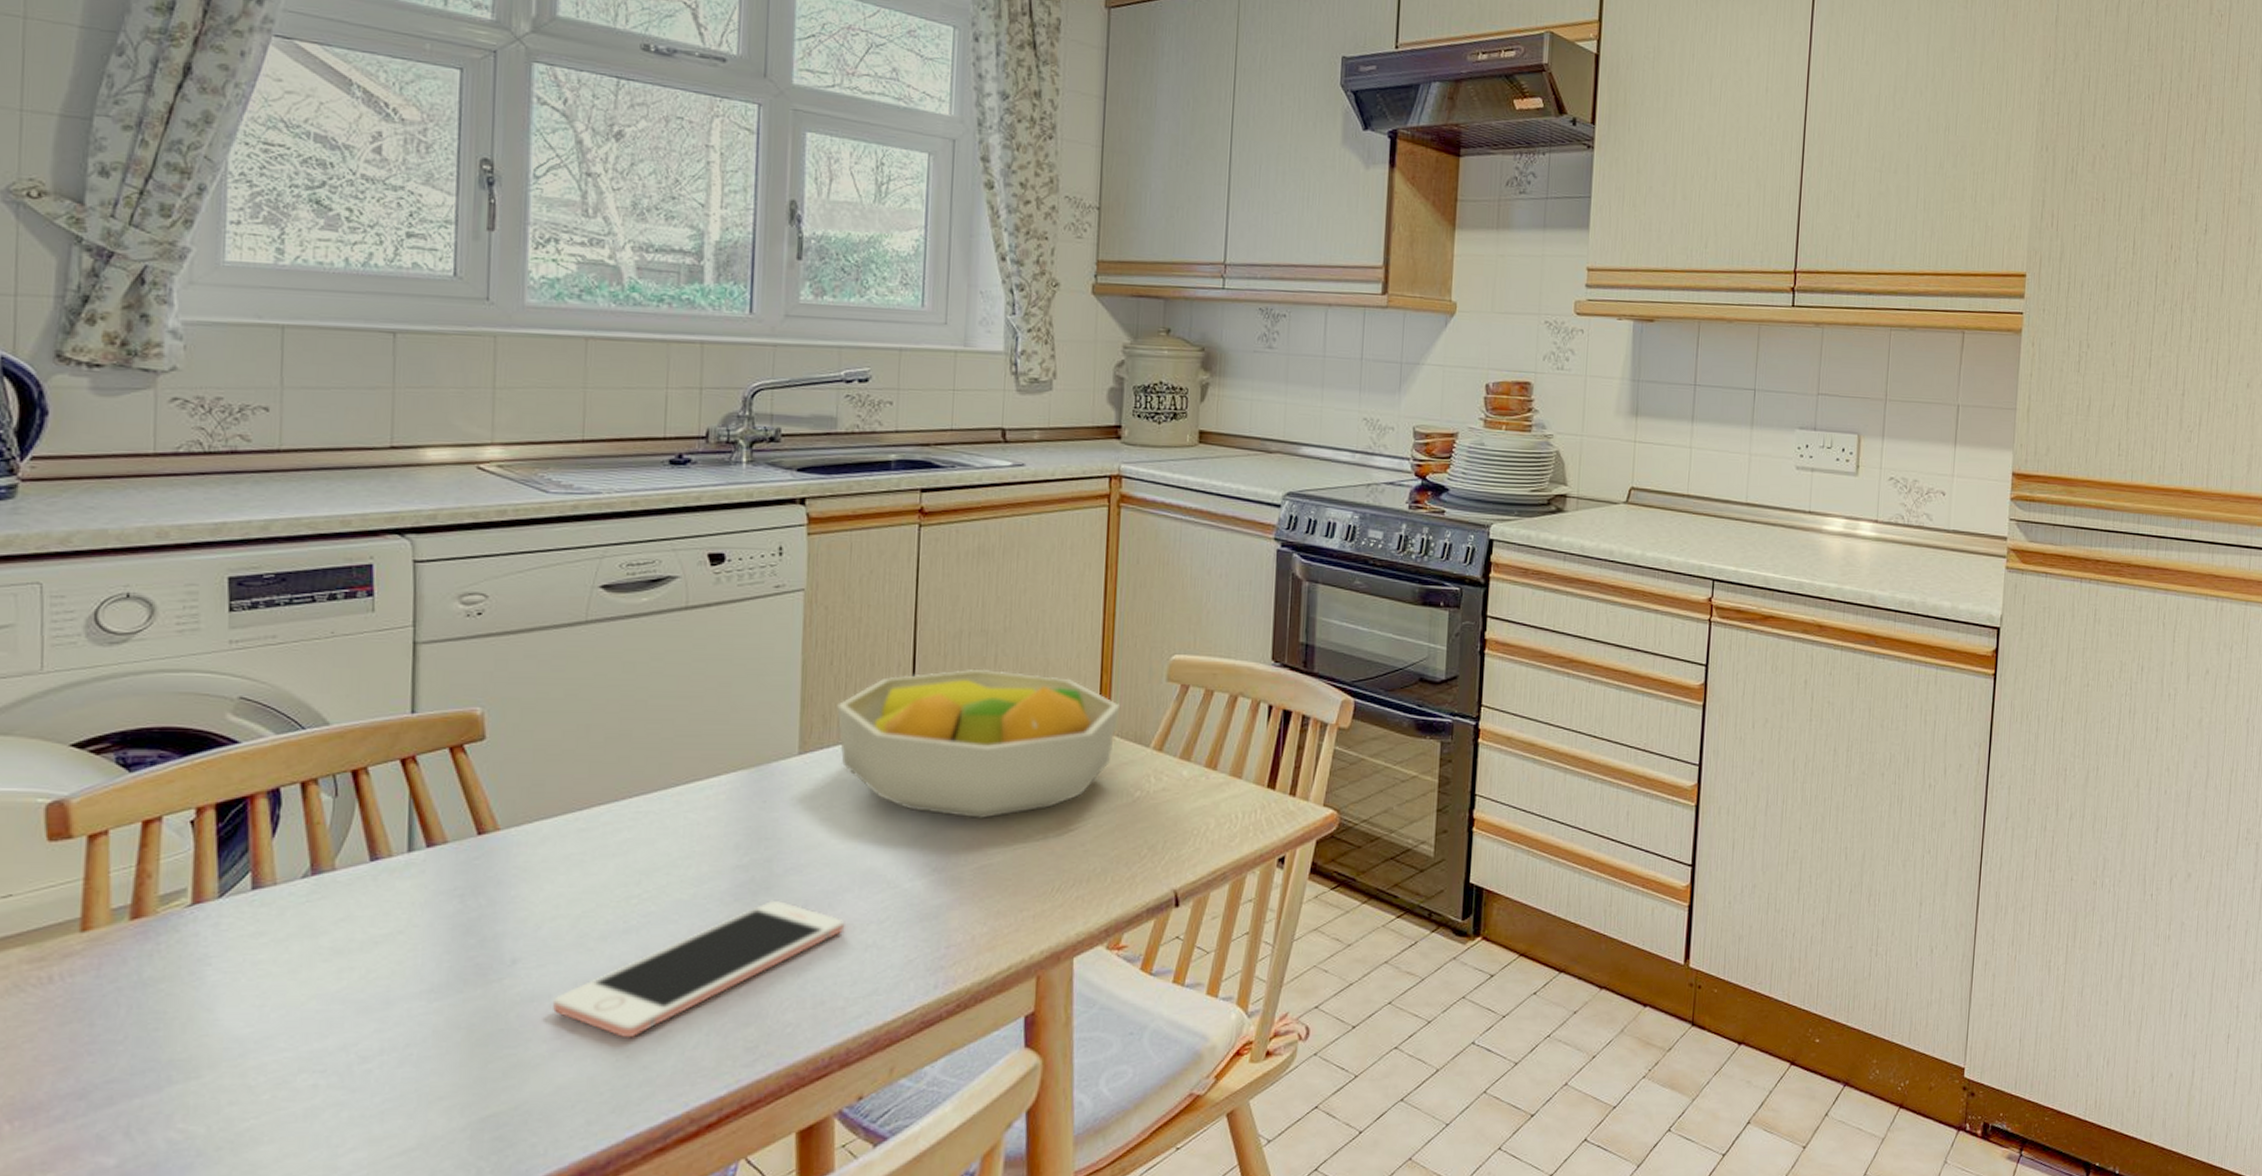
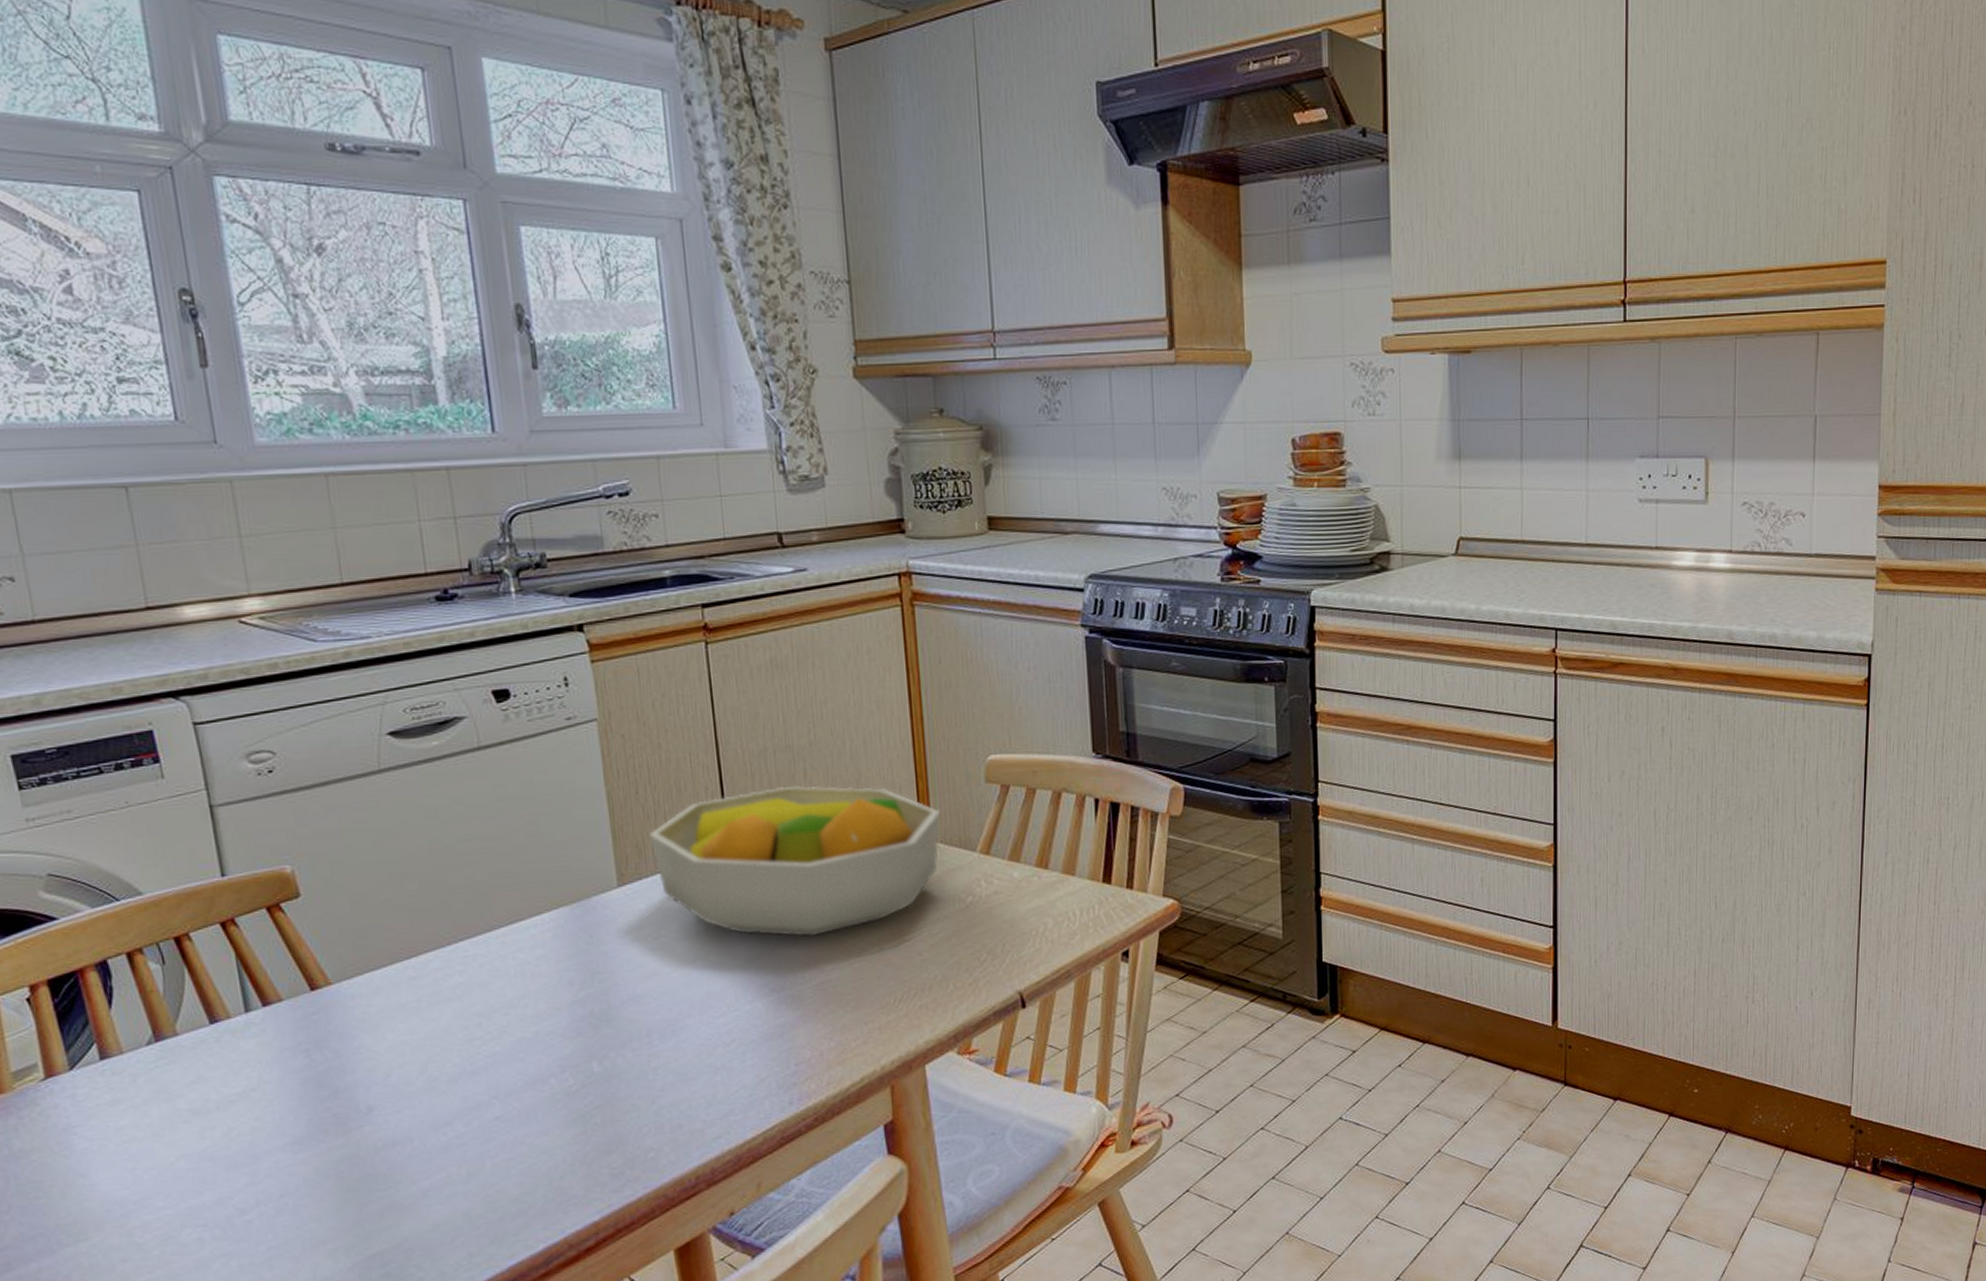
cell phone: present [553,900,845,1038] -> none [415,1031,692,1174]

